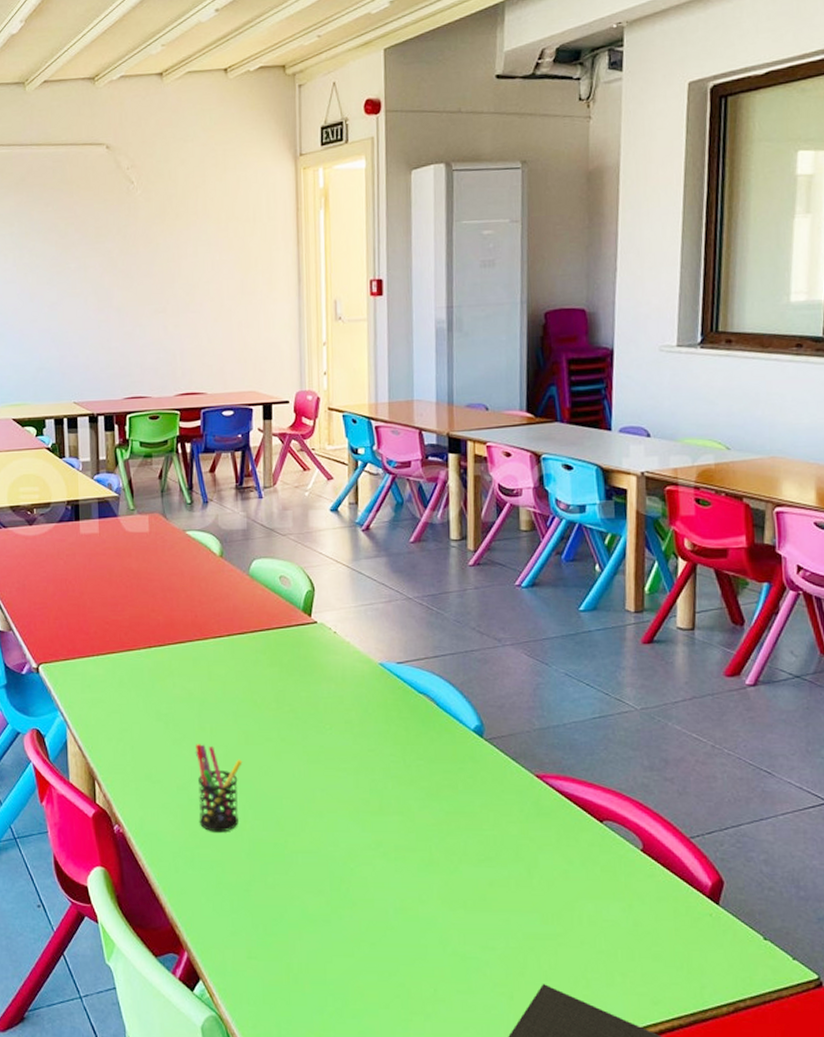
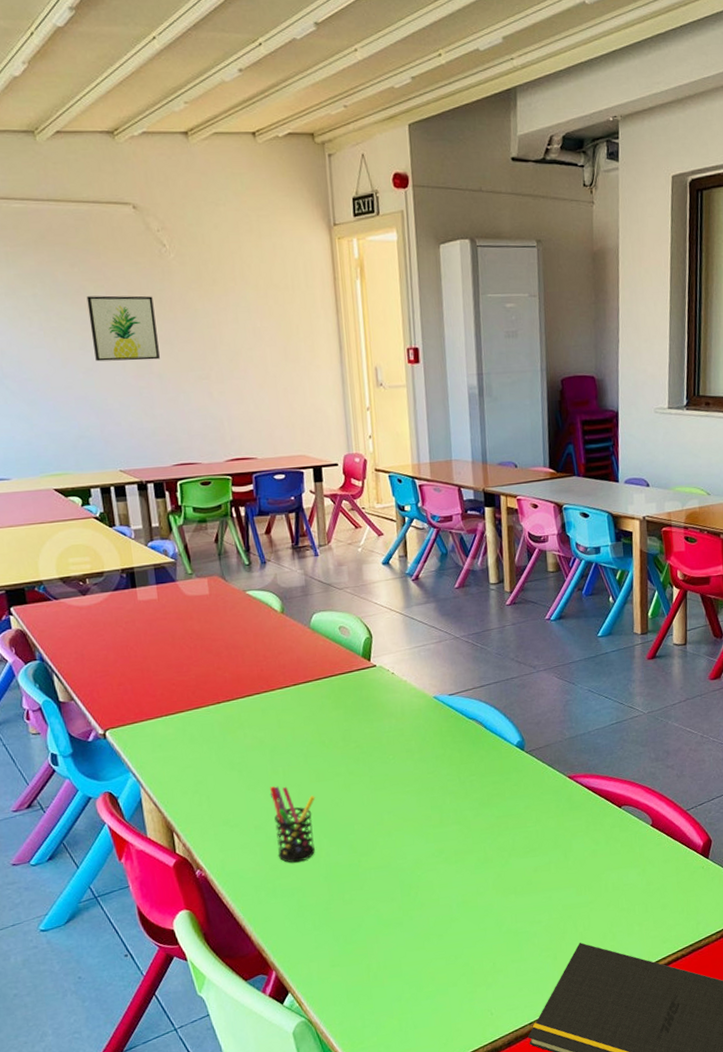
wall art: none [57,231,120,296] -> present [86,295,160,362]

